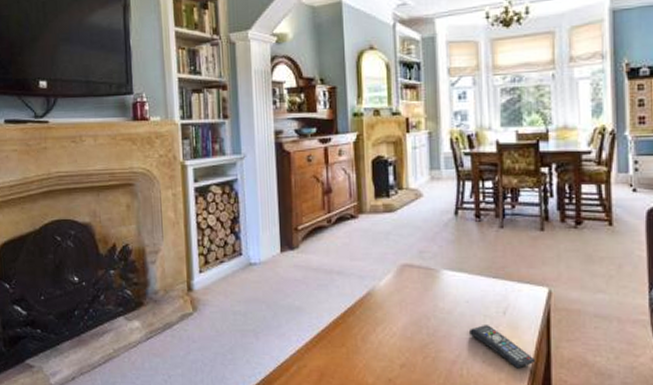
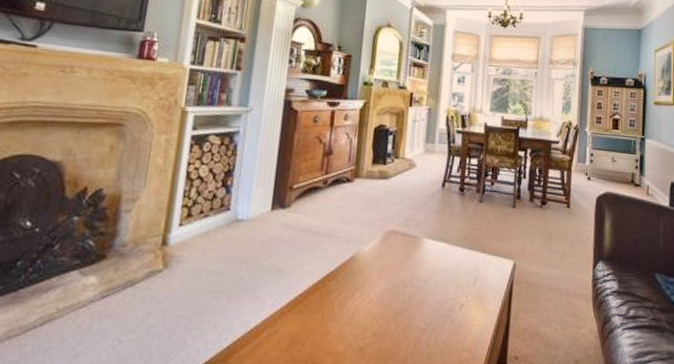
remote control: present [468,325,536,369] -> none [440,294,497,338]

